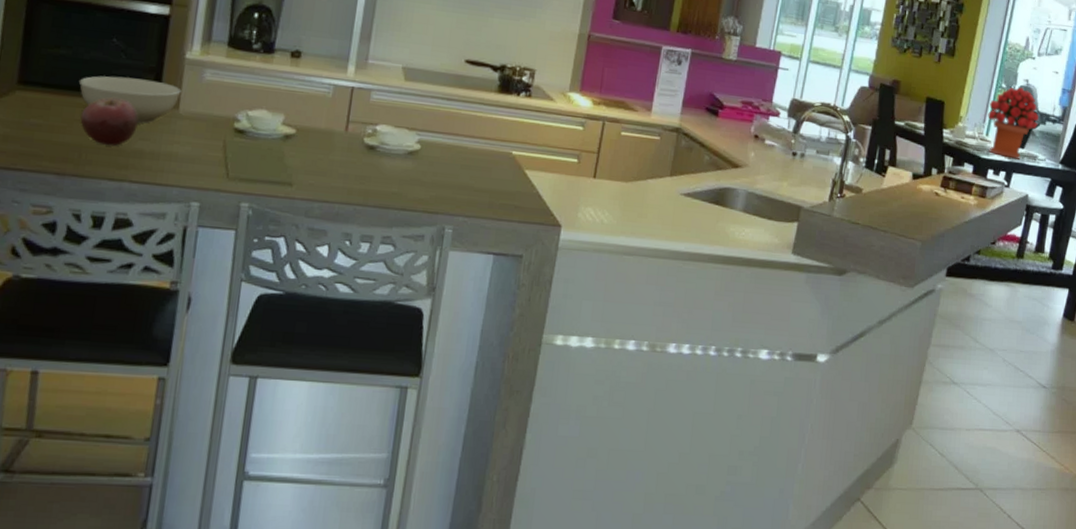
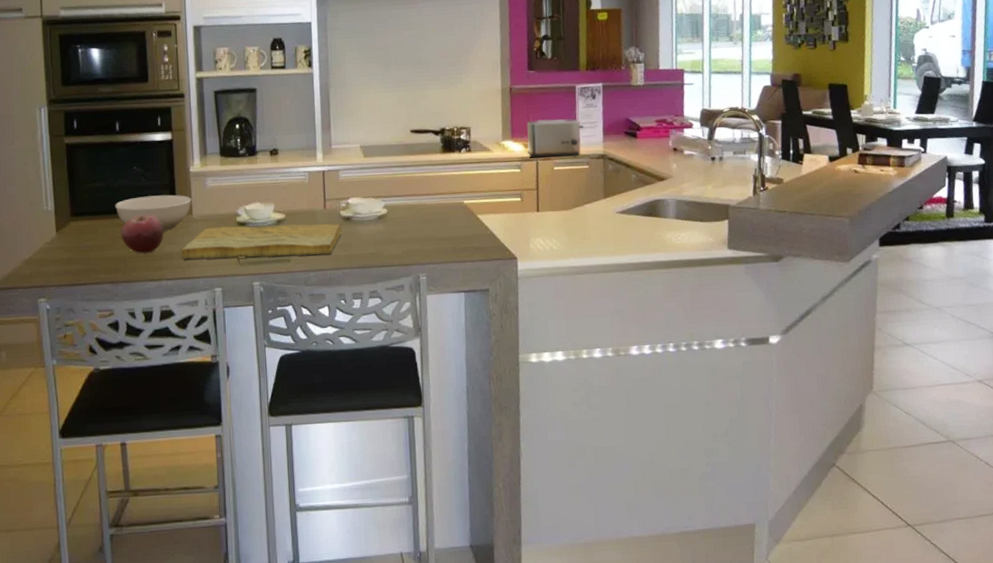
cutting board: none [155,128,363,186] -> present [180,222,342,260]
toaster: none [595,75,663,126] -> present [526,118,584,159]
bouquet: present [988,86,1039,160] -> none [892,56,944,125]

